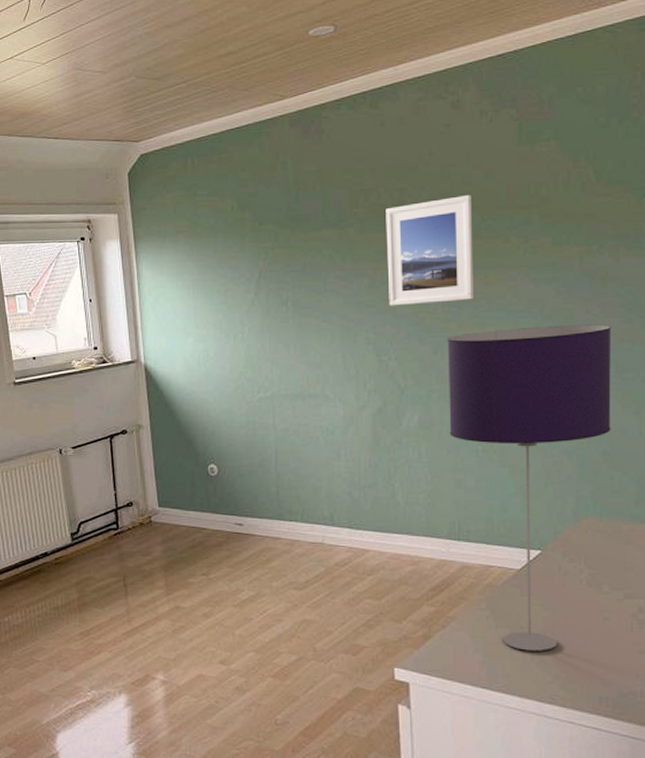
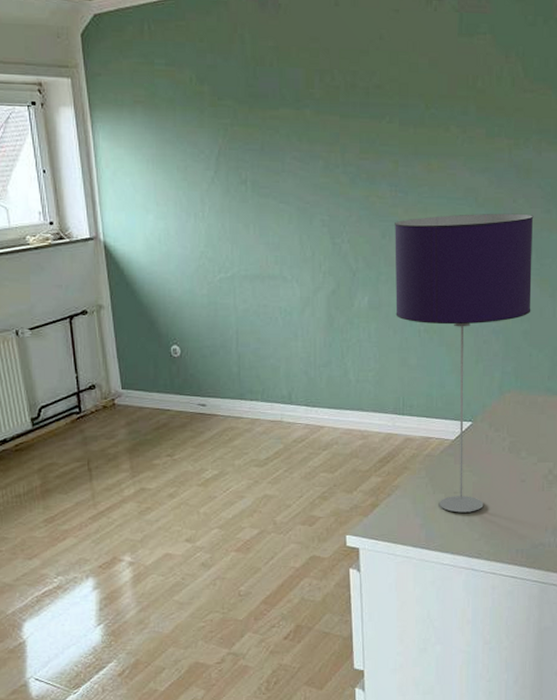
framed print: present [386,194,473,306] -> none [339,82,418,190]

